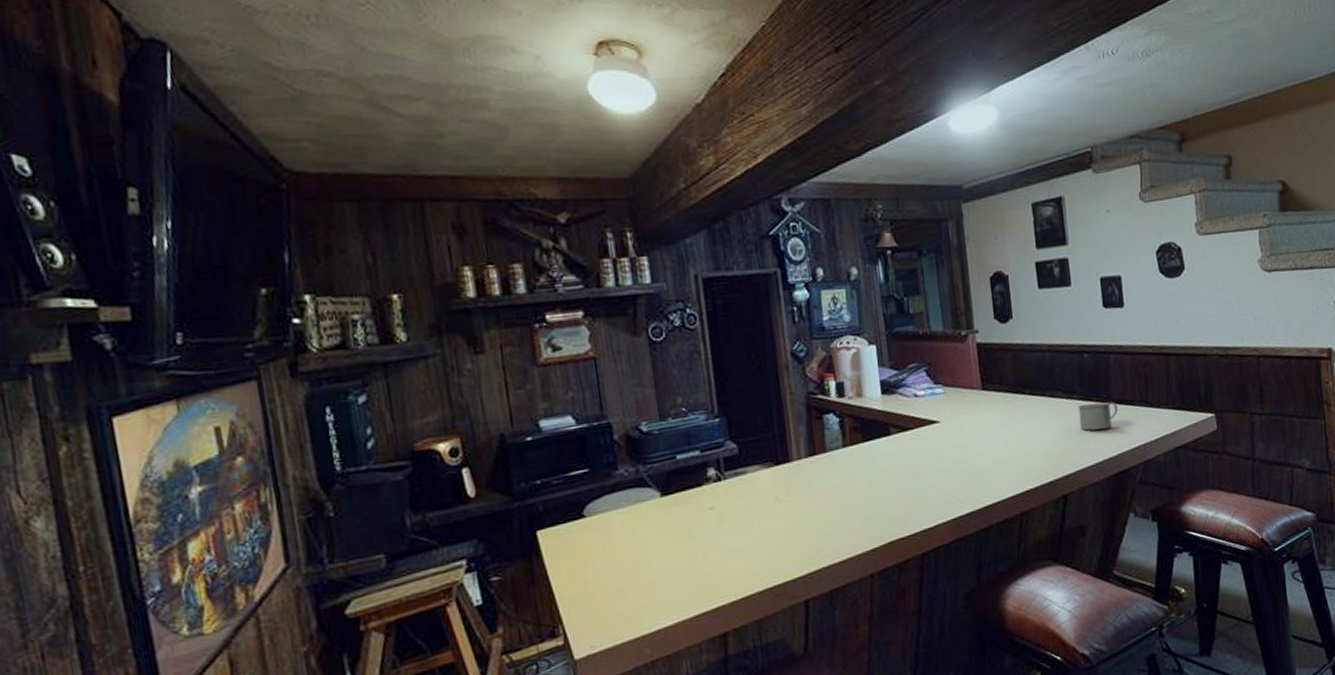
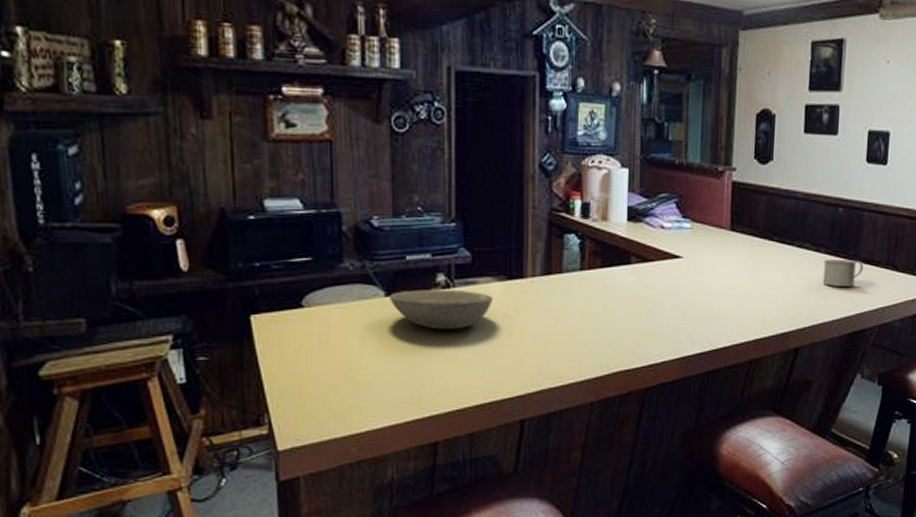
bowl: none [665,481,764,523] -> present [389,289,493,330]

